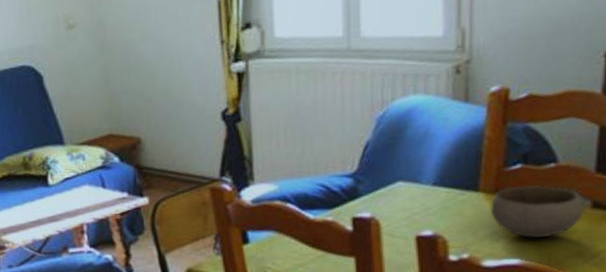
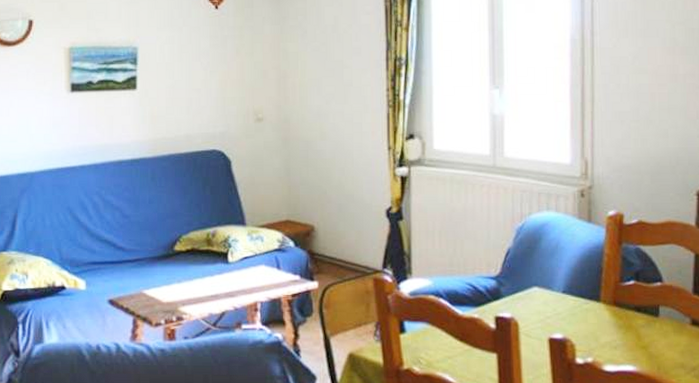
bowl: present [491,185,584,239] -> none [610,300,685,349]

